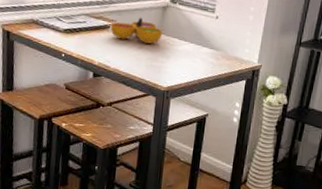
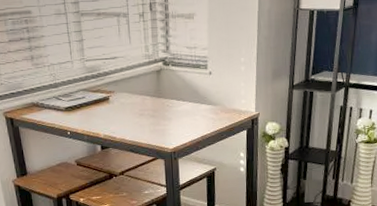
decorative bowl: present [110,17,163,44] -> none [109,84,161,109]

